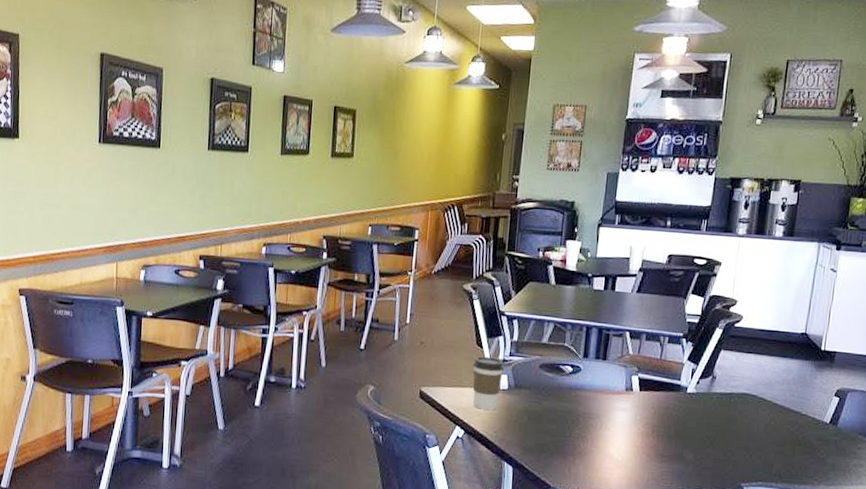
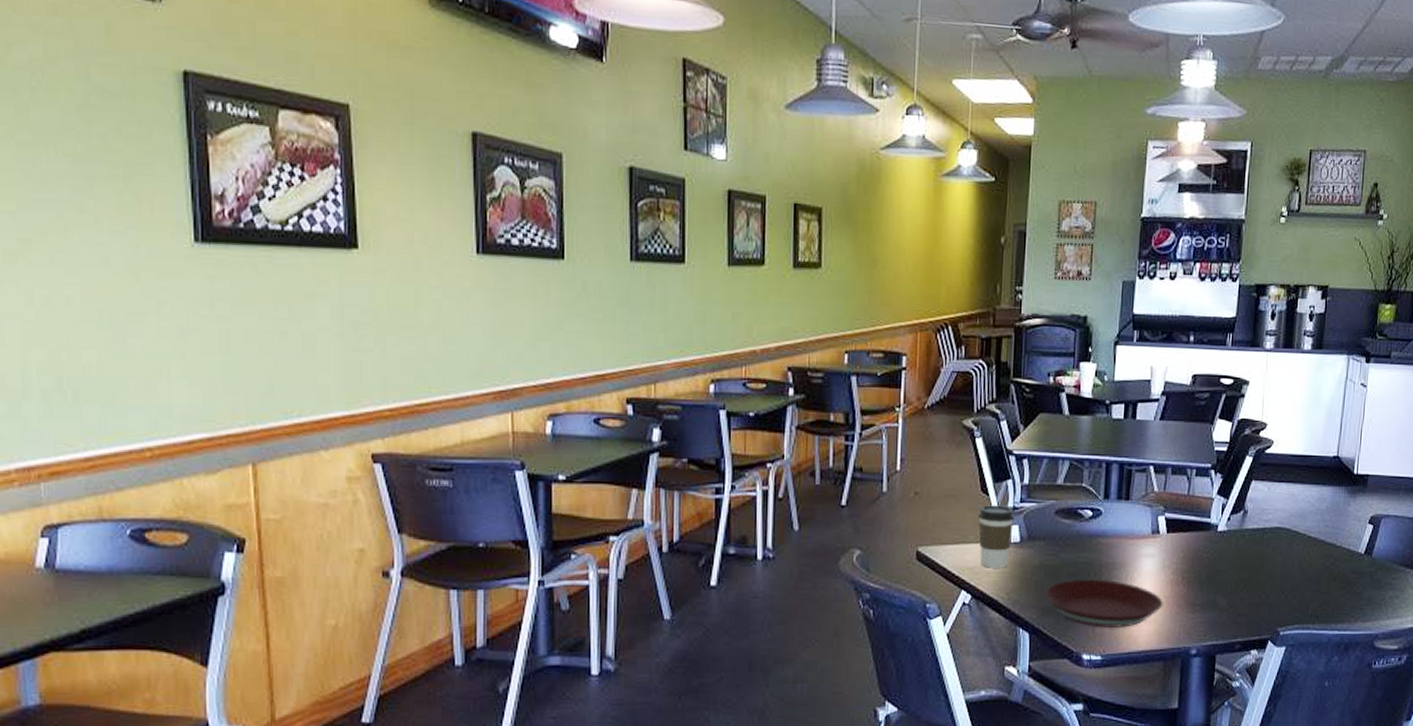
plate: none [526,424,635,470] -> present [1043,579,1164,629]

